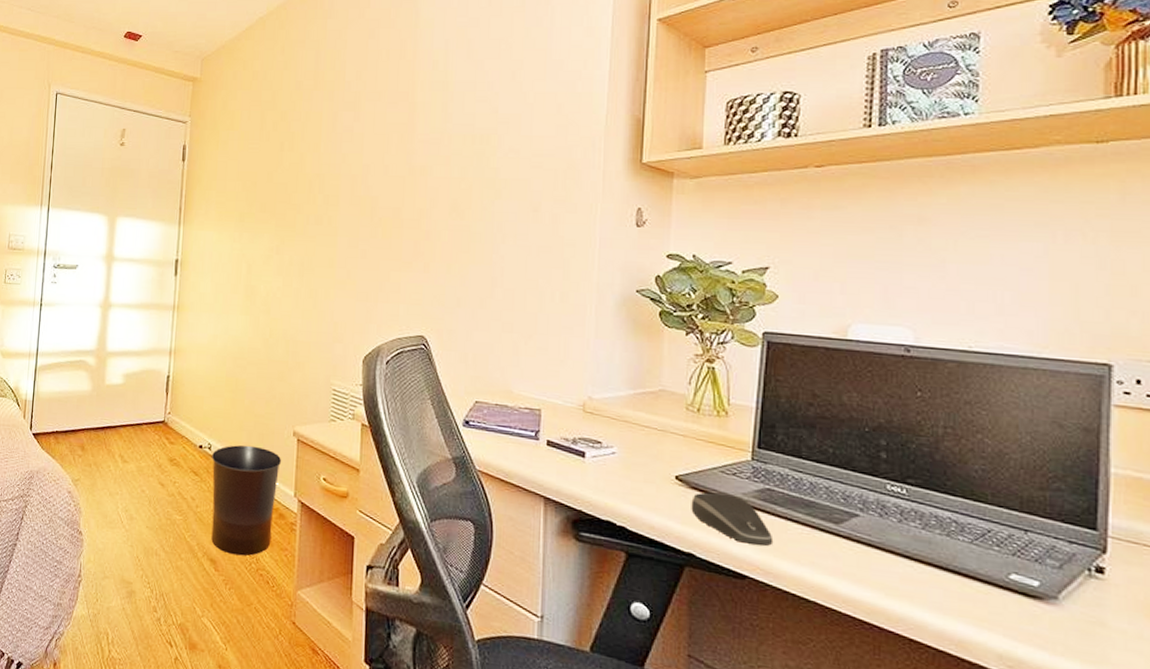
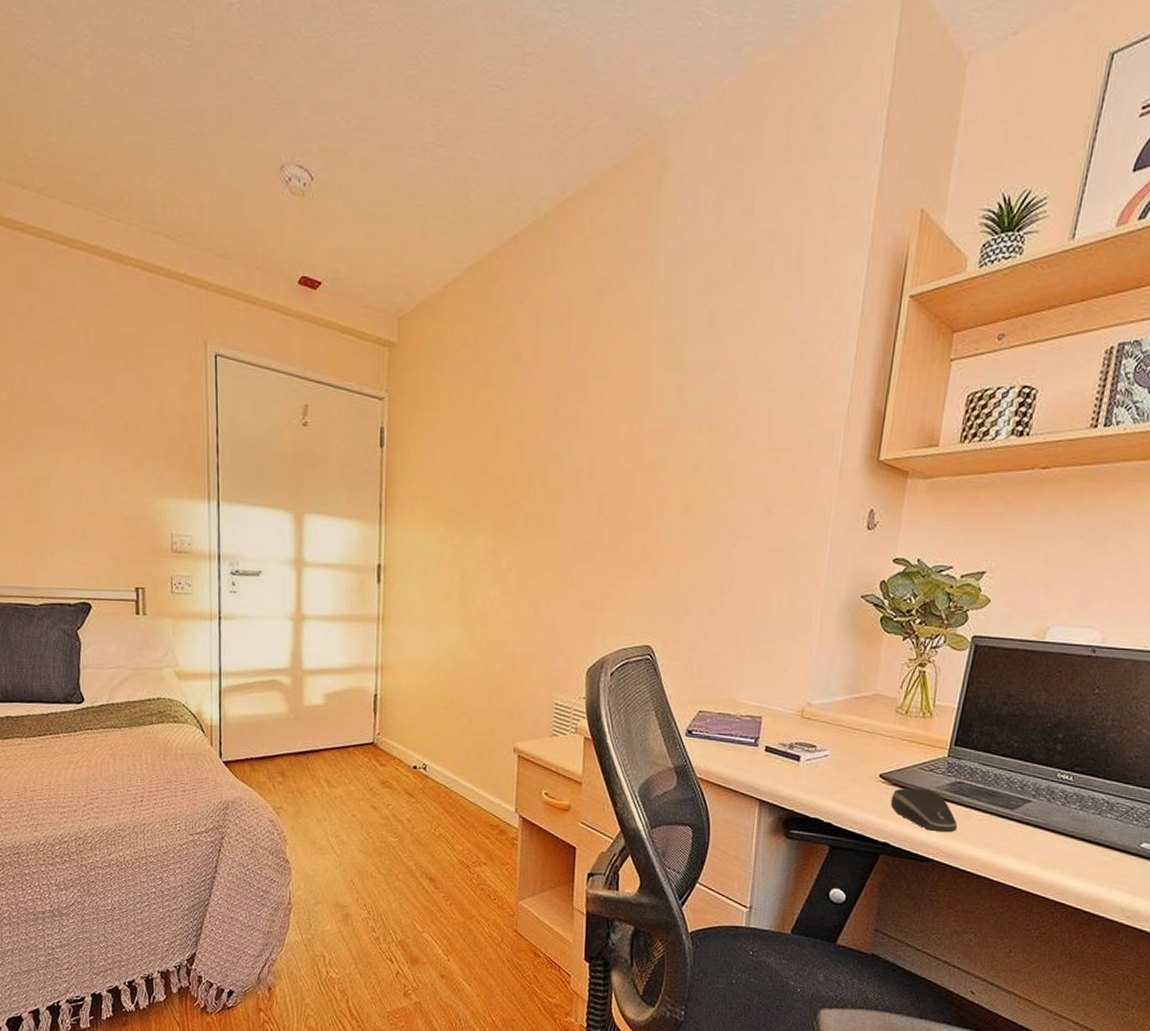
waste bin: present [211,445,282,556] -> none [427,763,502,873]

